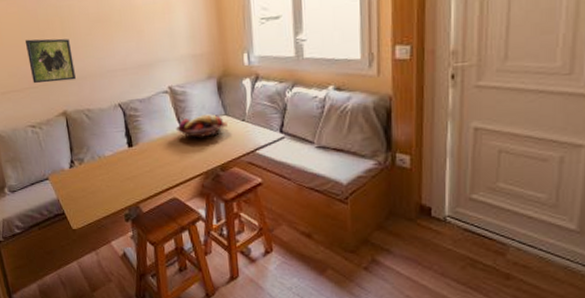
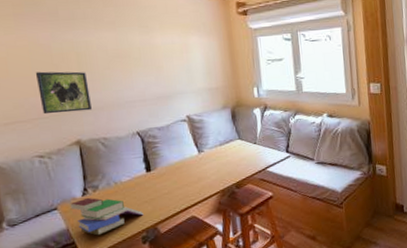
book: none [59,170,126,209] -> present [70,197,144,236]
fruit basket: present [175,114,228,139] -> none [193,138,241,161]

